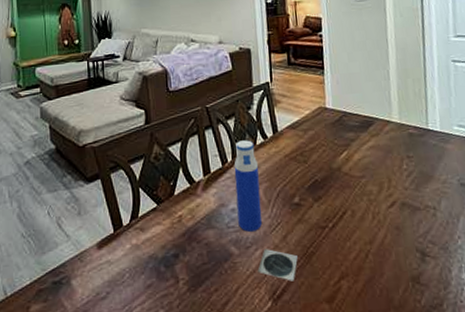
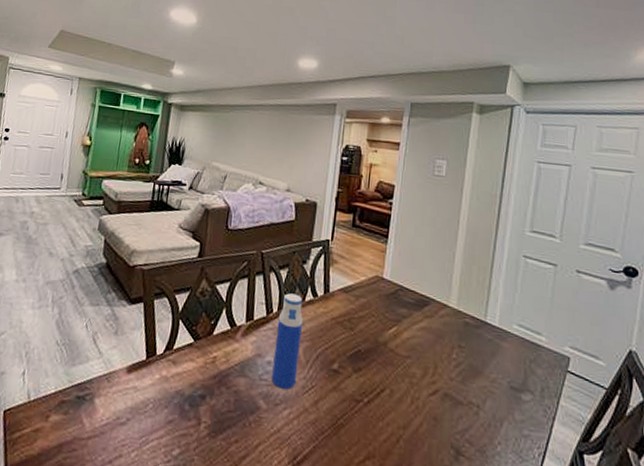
coaster: present [257,249,298,281] -> none [282,410,326,450]

